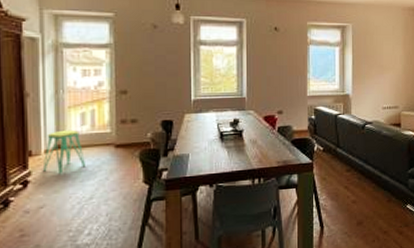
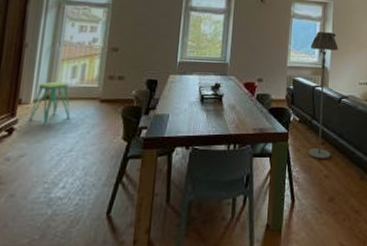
floor lamp: none [331,57,359,186] -> present [308,32,338,159]

